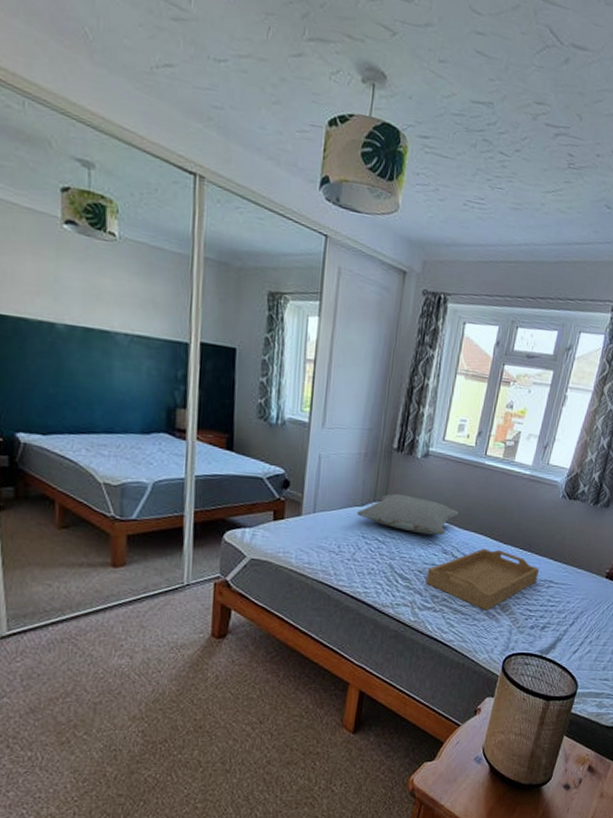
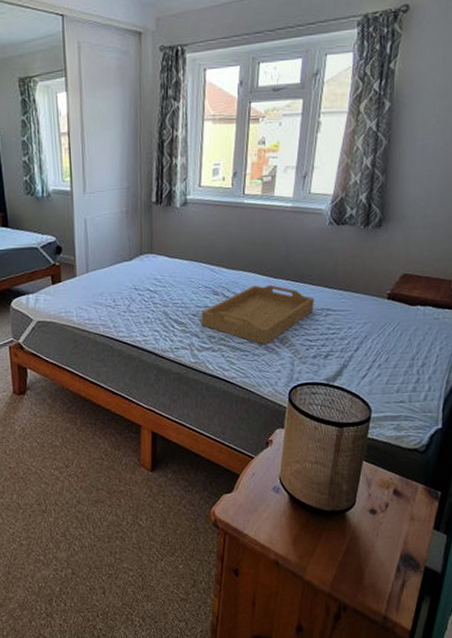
pillow: present [357,493,459,535] -> none [126,244,224,280]

